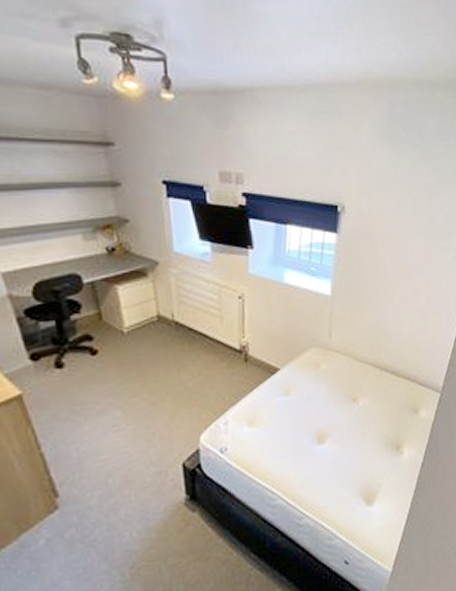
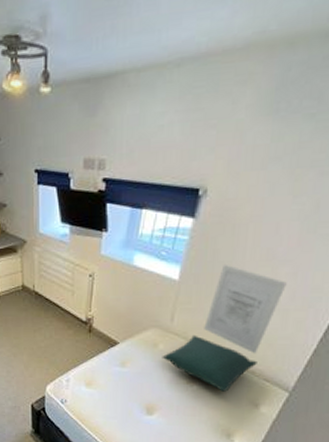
pillow: none [325,349,411,404] -> present [162,334,257,392]
wall art: none [360,277,422,361] -> present [204,265,287,354]

